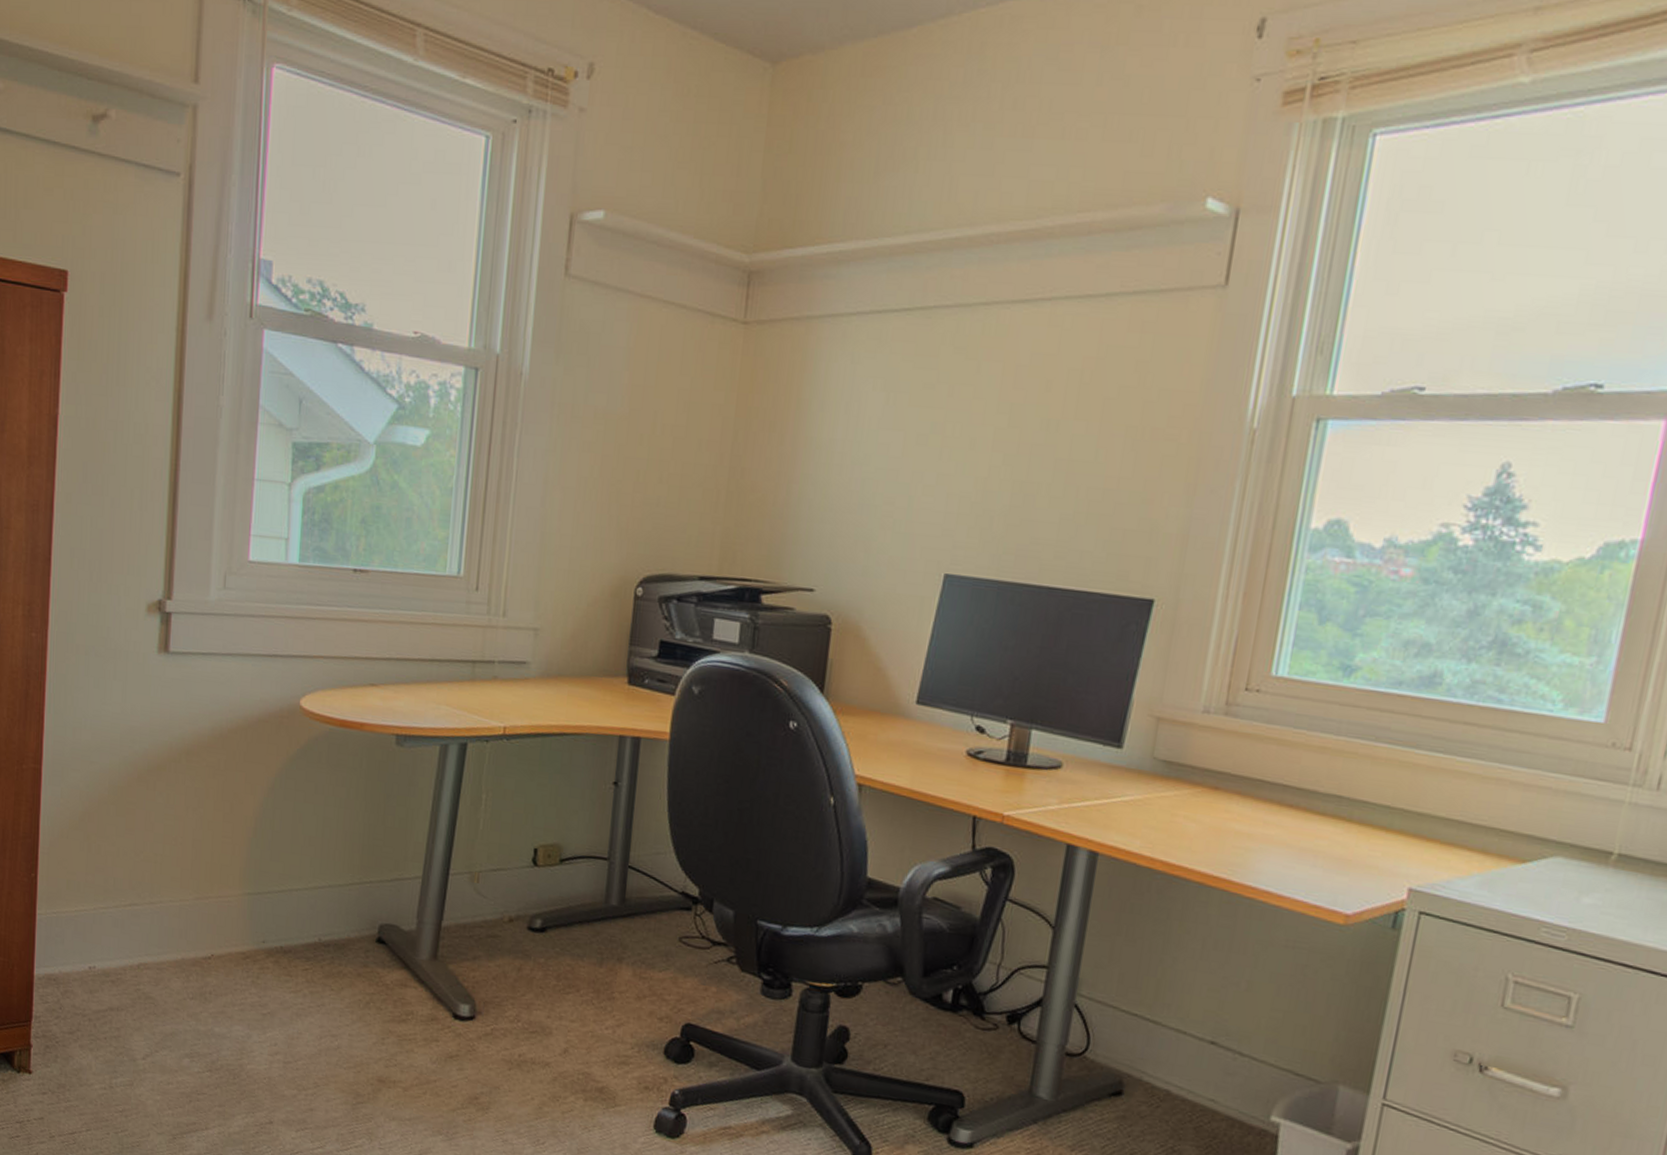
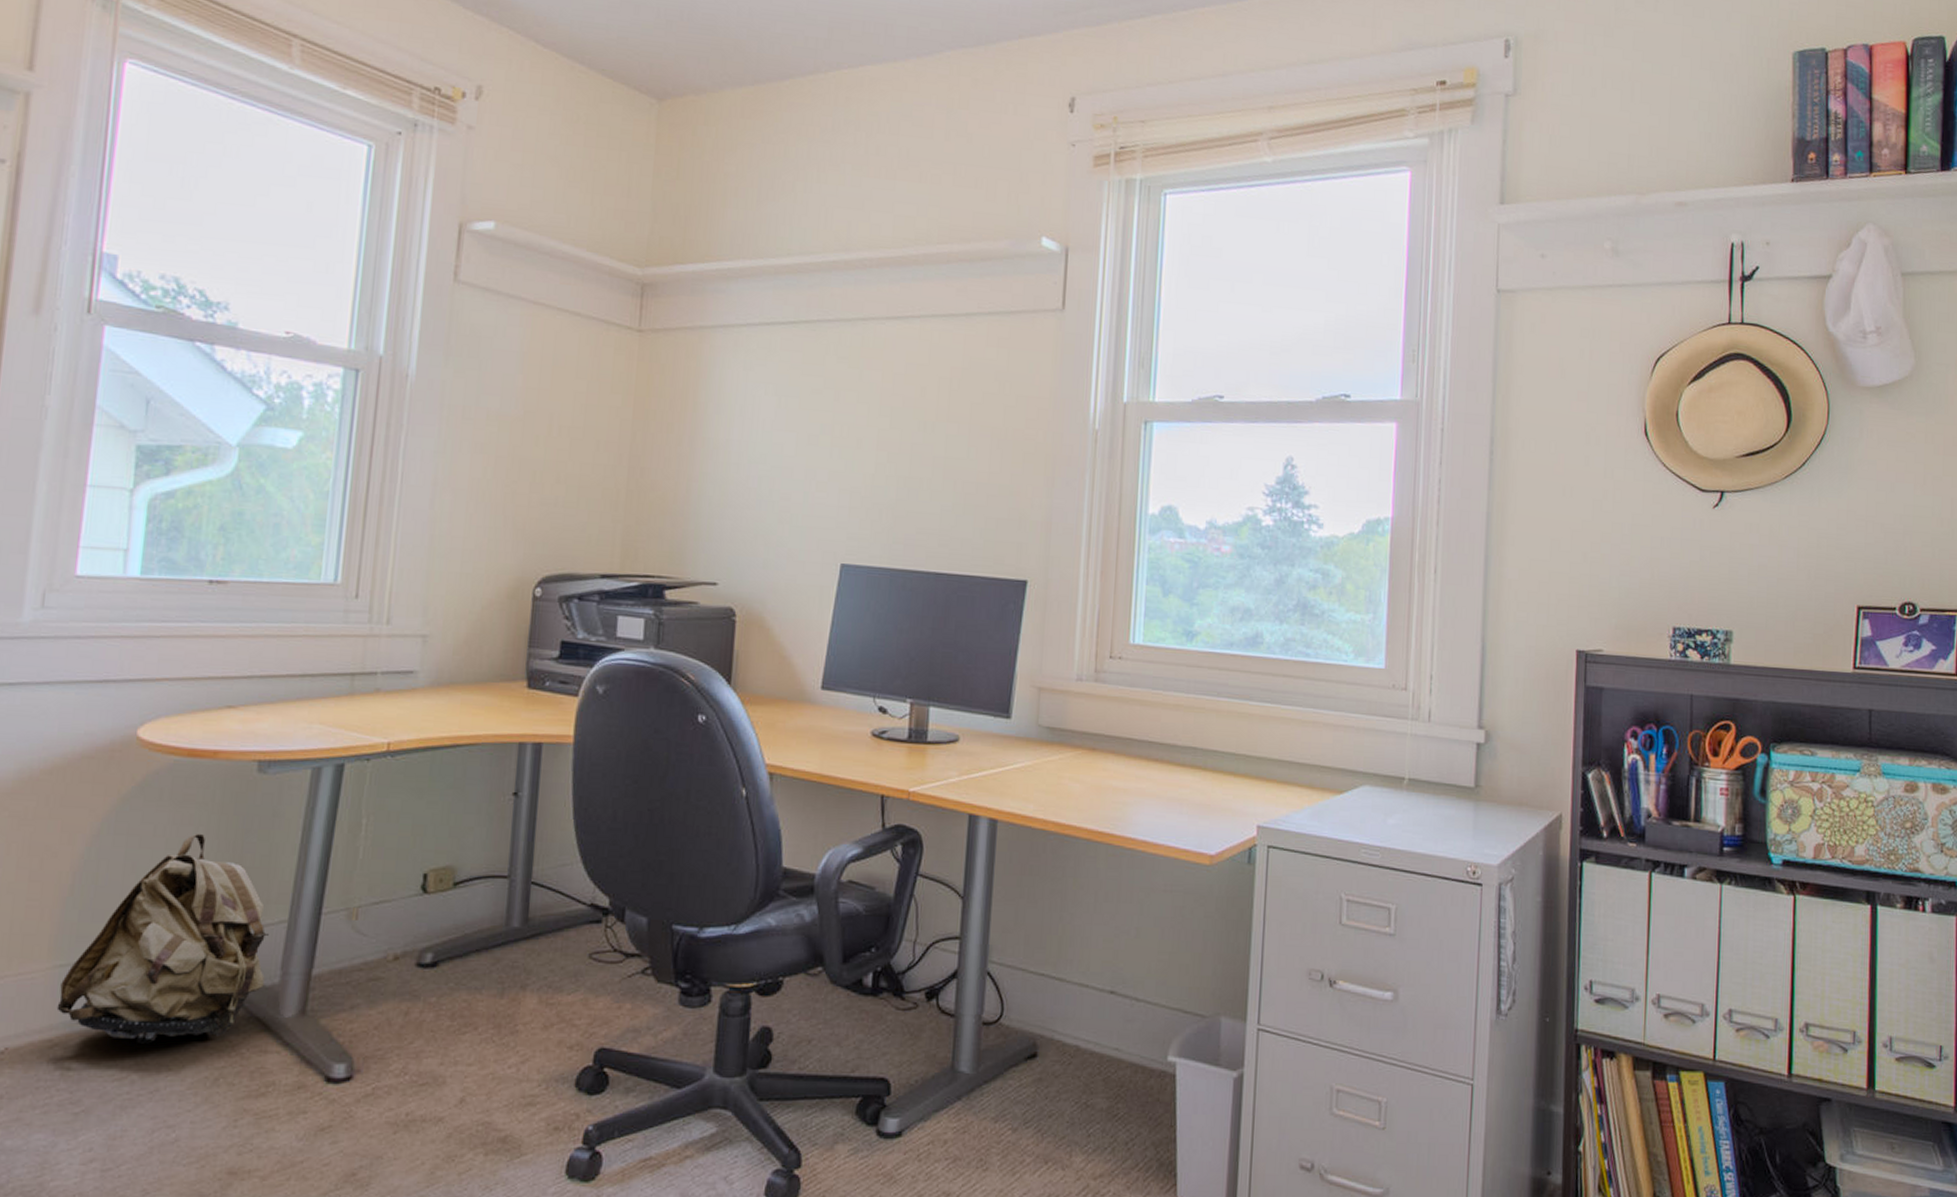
backpack: none [247,794,407,968] -> present [56,833,269,1044]

